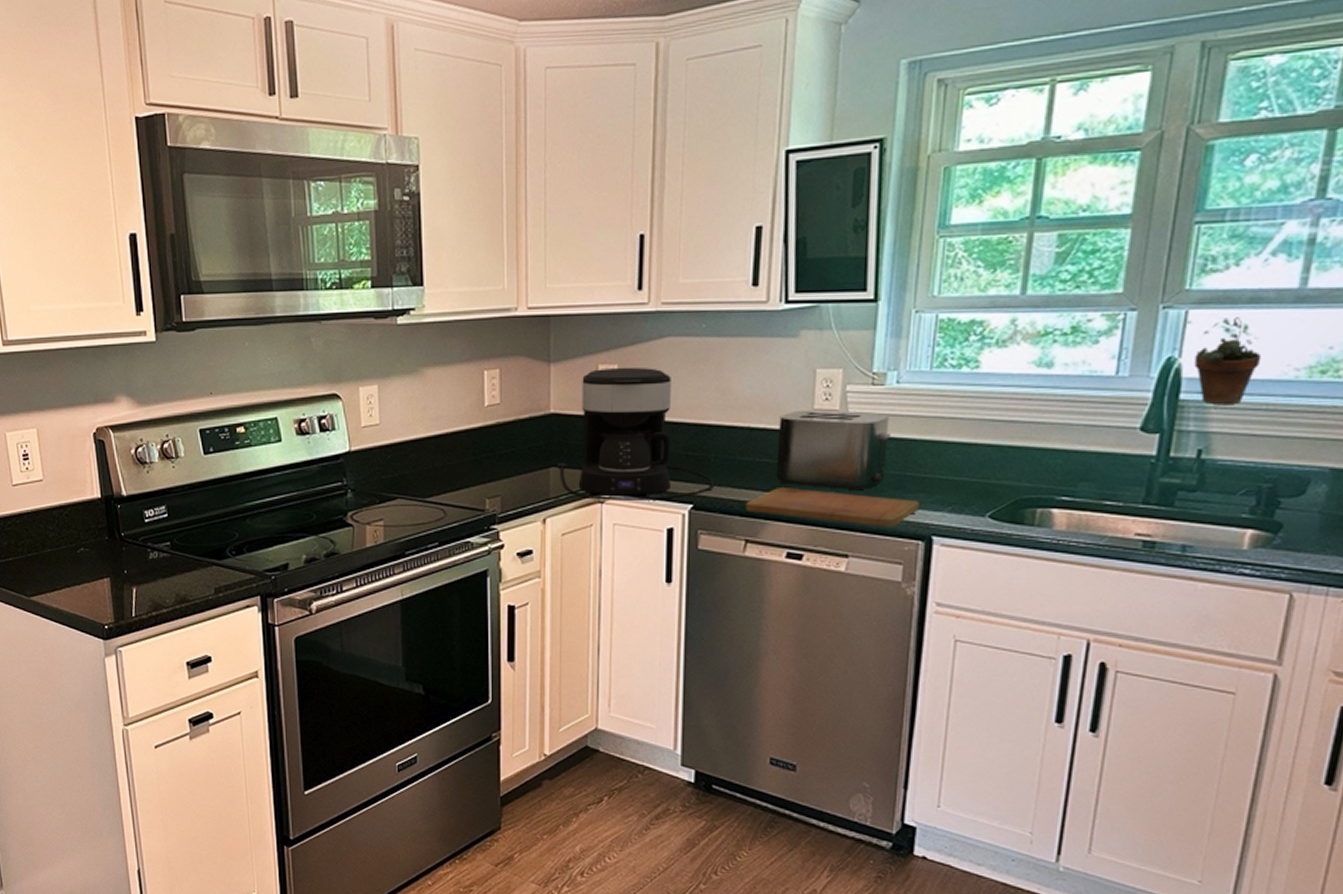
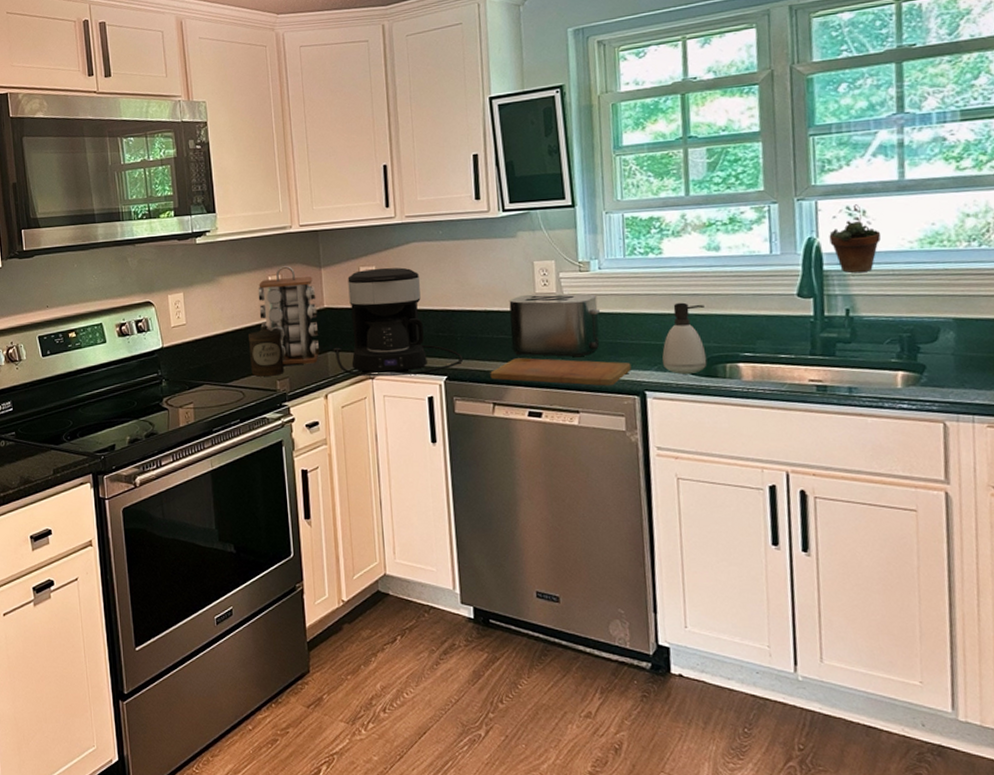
canister: none [455,431,496,493] -> present [249,325,284,377]
spice rack: none [470,358,542,482] -> present [258,266,320,366]
soap dispenser: none [959,430,1022,518] -> present [662,302,707,374]

